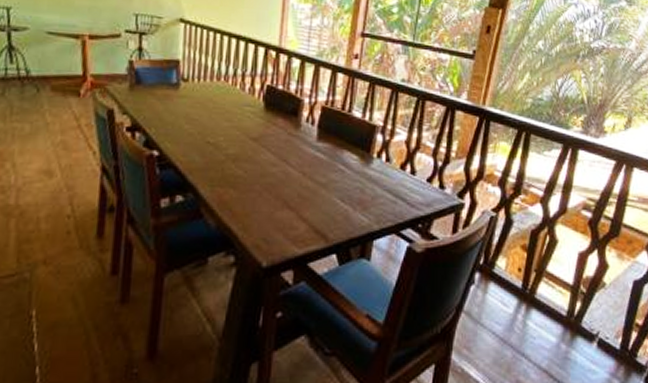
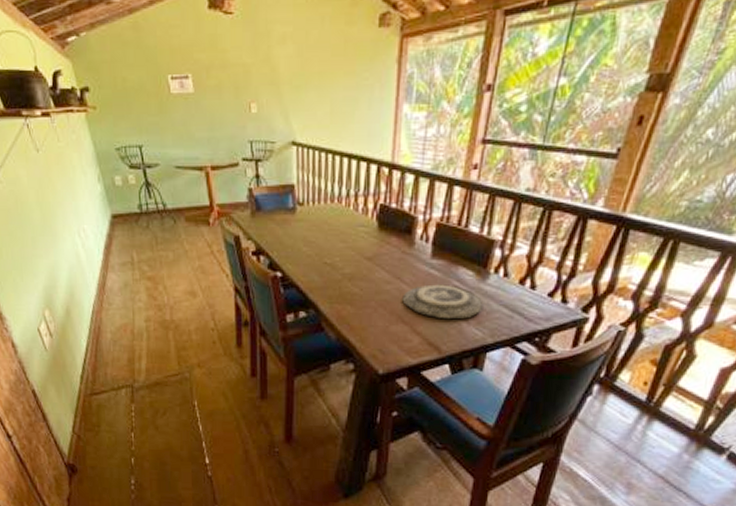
plate: none [288,168,368,204] -> present [402,284,484,319]

